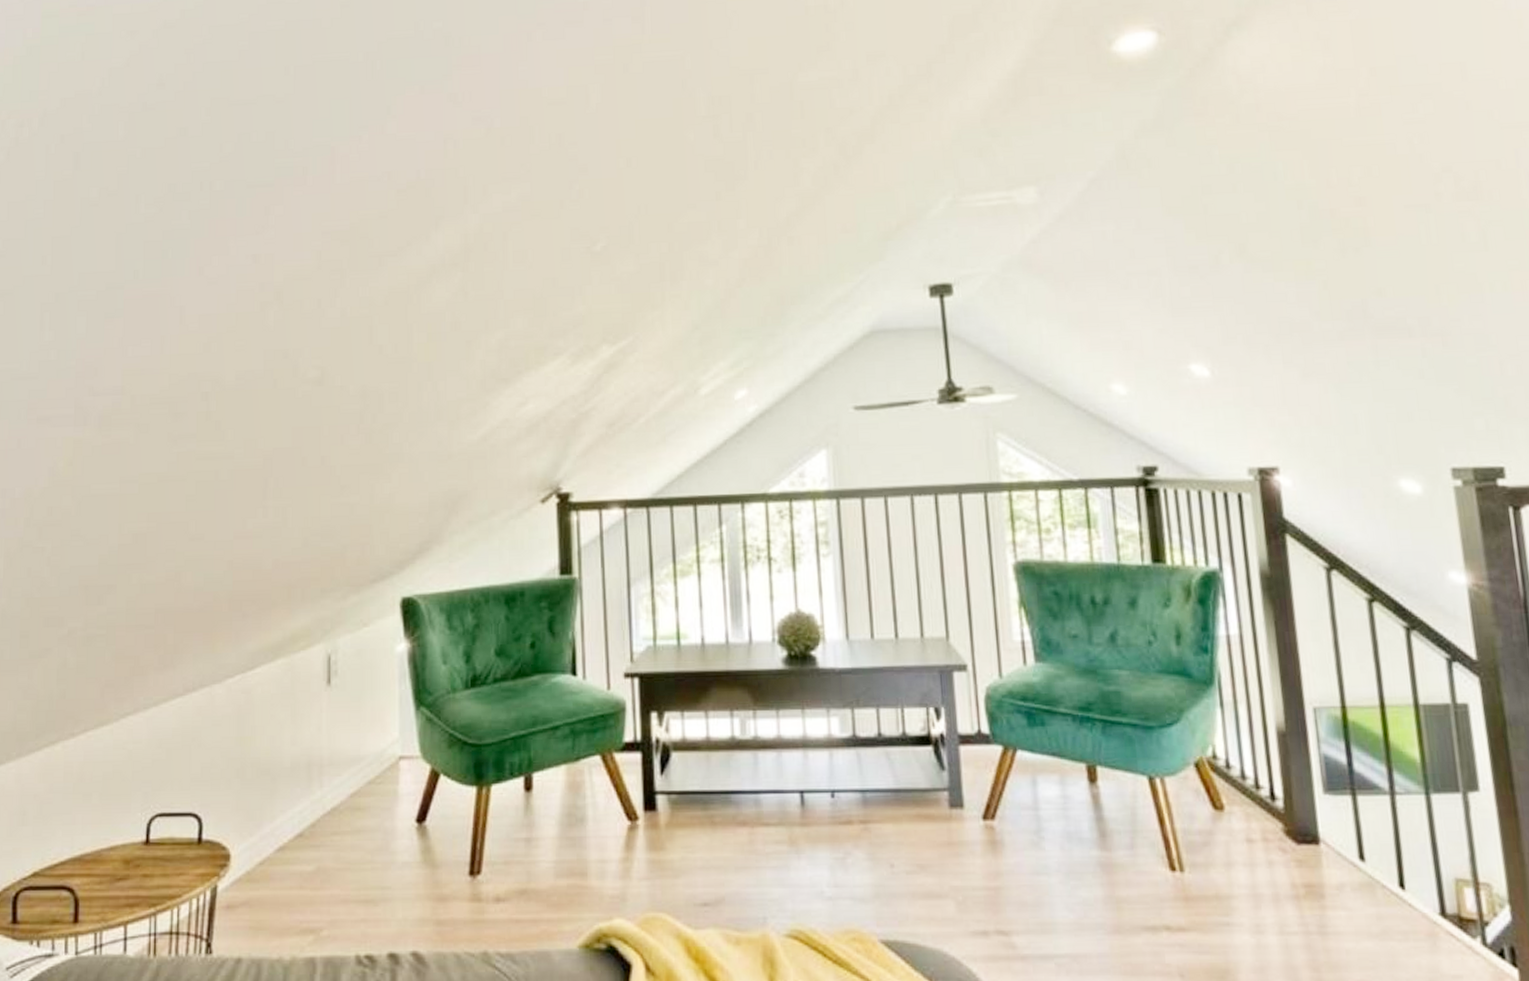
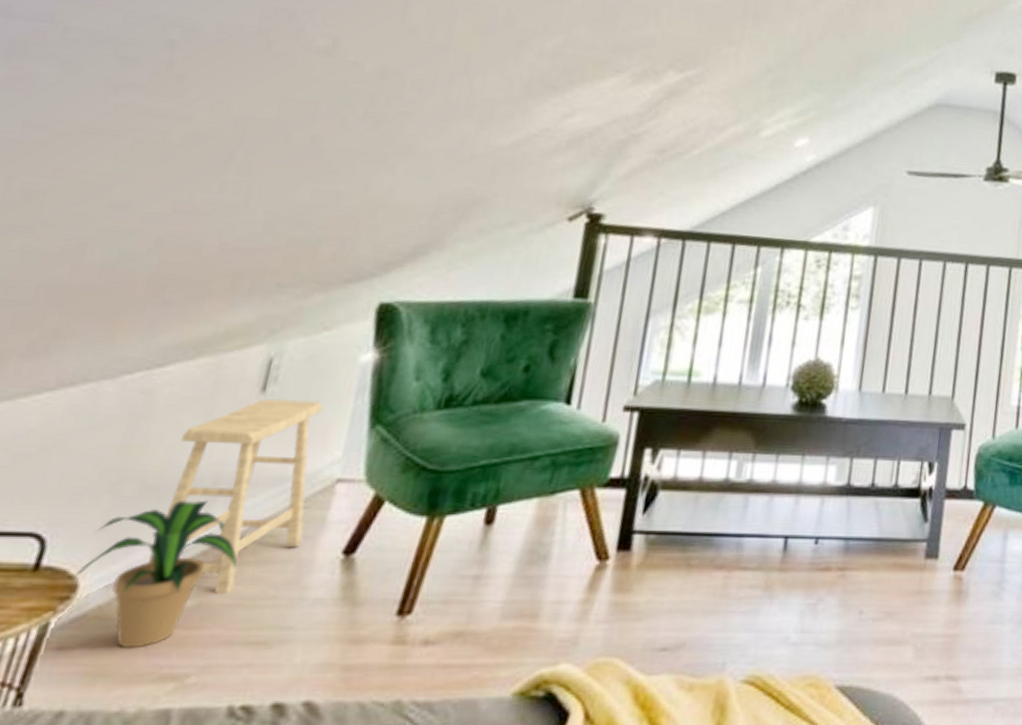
potted plant: none [226,780,338,907] -> present [73,500,237,649]
footstool: none [274,689,383,859] -> present [147,399,324,593]

